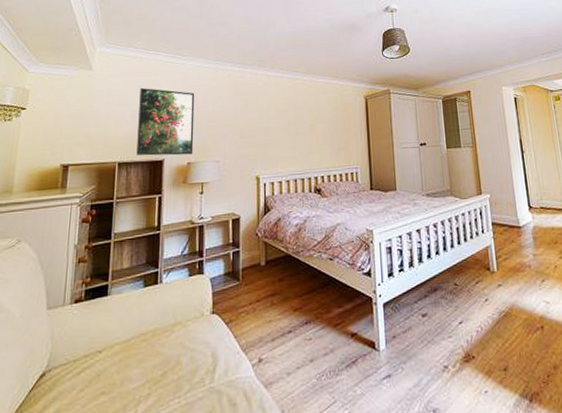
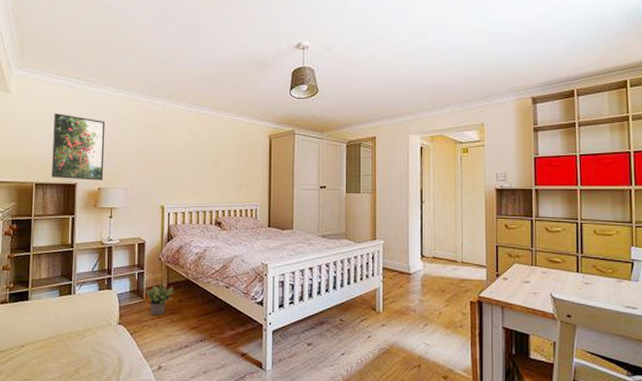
potted plant: none [242,261,274,300] -> present [146,283,175,316]

